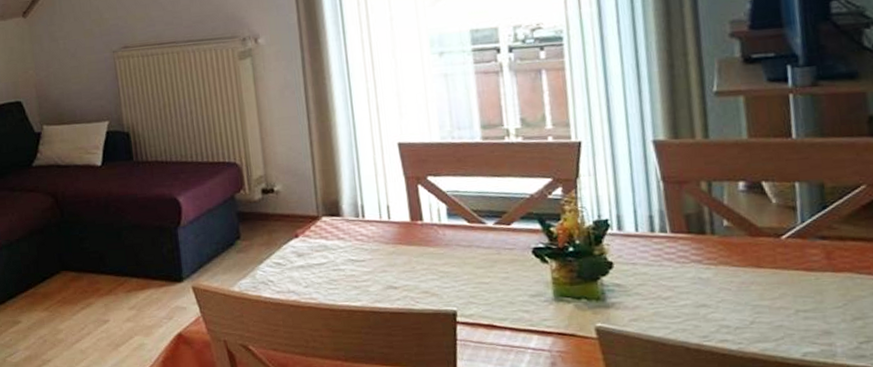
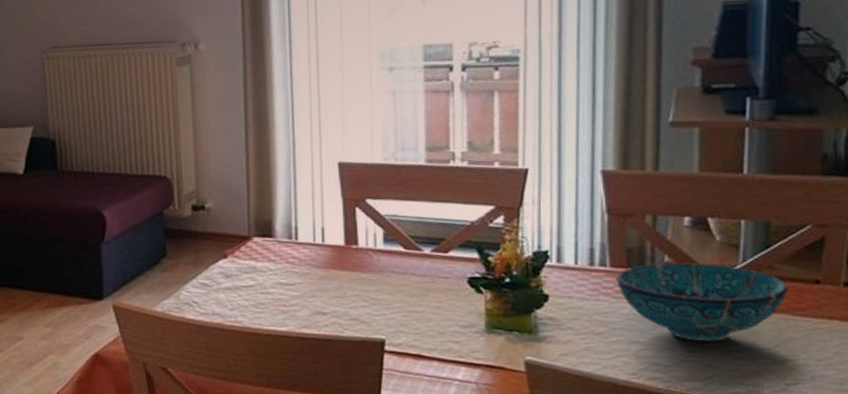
bowl: none [677,226,850,303] -> present [616,263,788,342]

